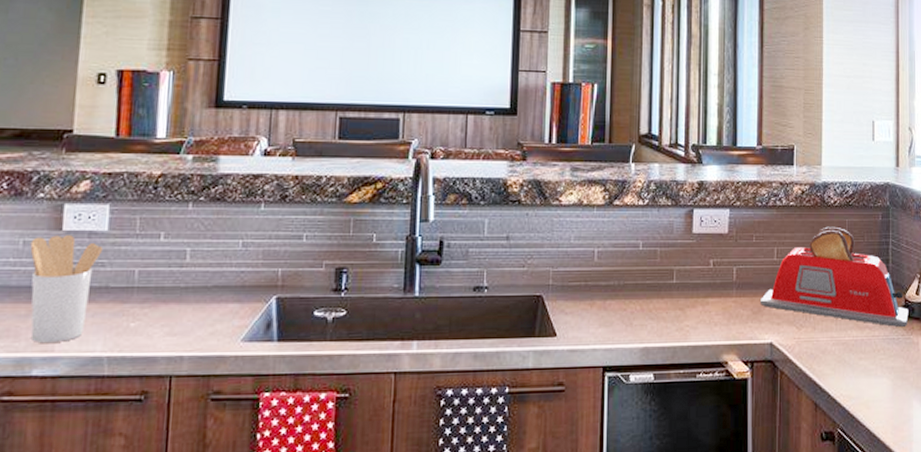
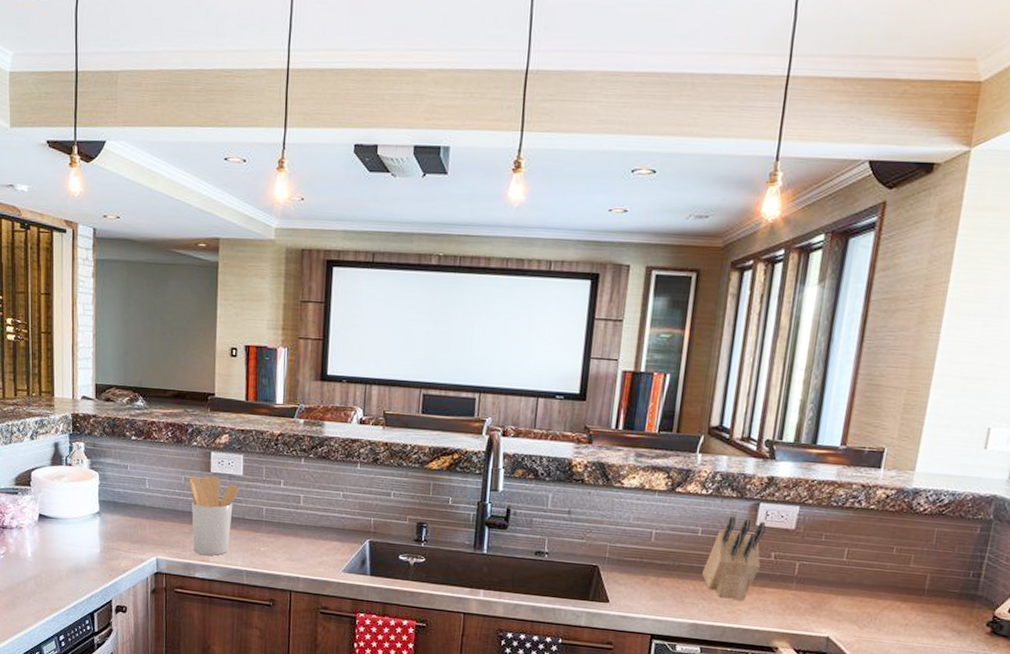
knife block: none [648,226,701,315] -> present [702,516,766,600]
toaster: present [759,226,909,327] -> none [821,533,996,642]

